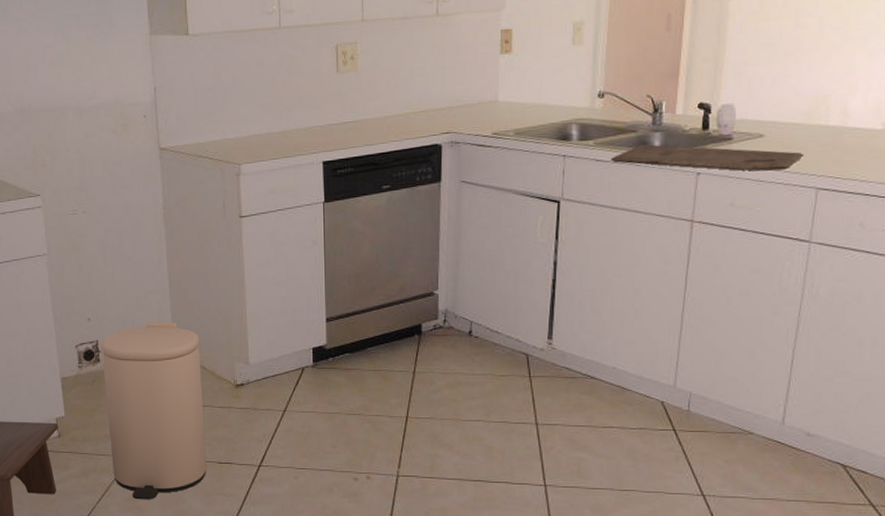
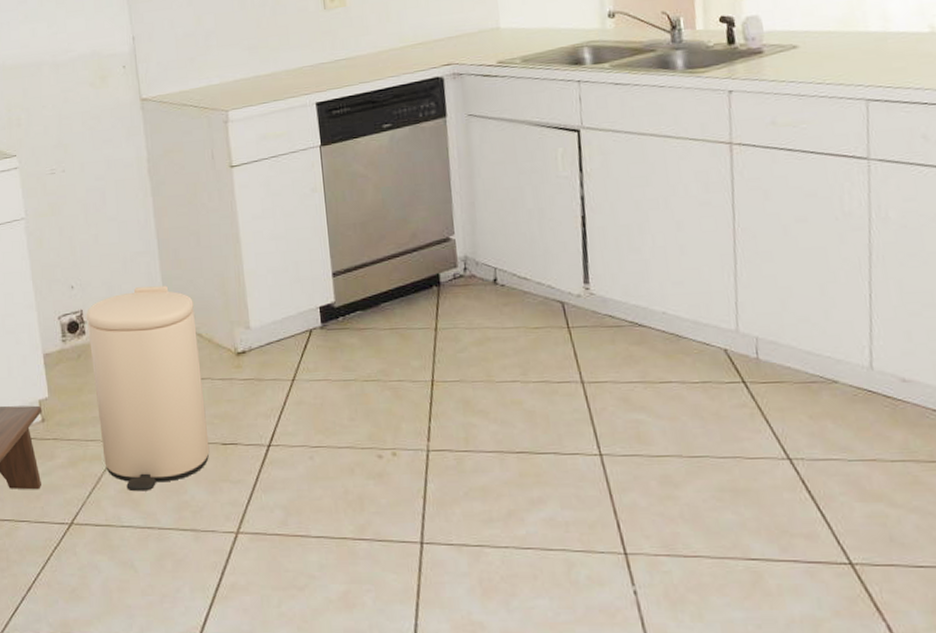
cutting board: present [610,144,805,171] -> none [630,61,847,86]

